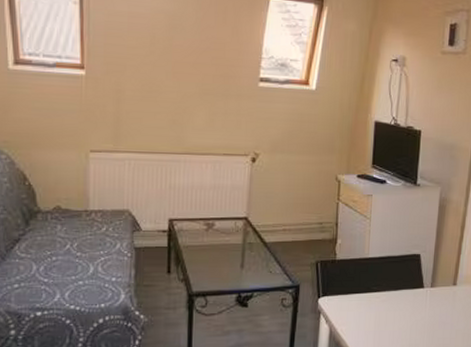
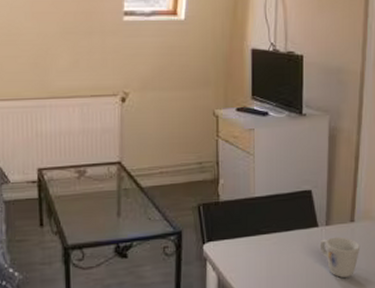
mug: none [424,298,461,335] -> present [319,236,361,278]

